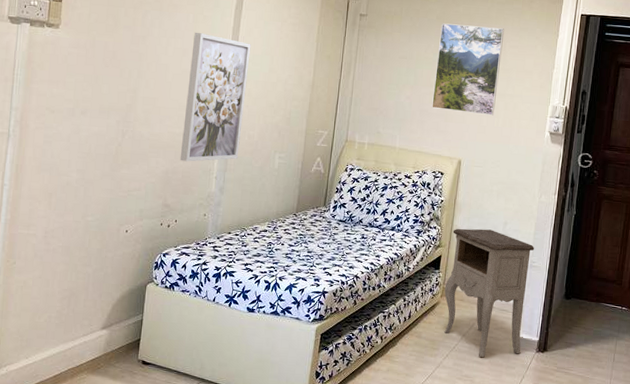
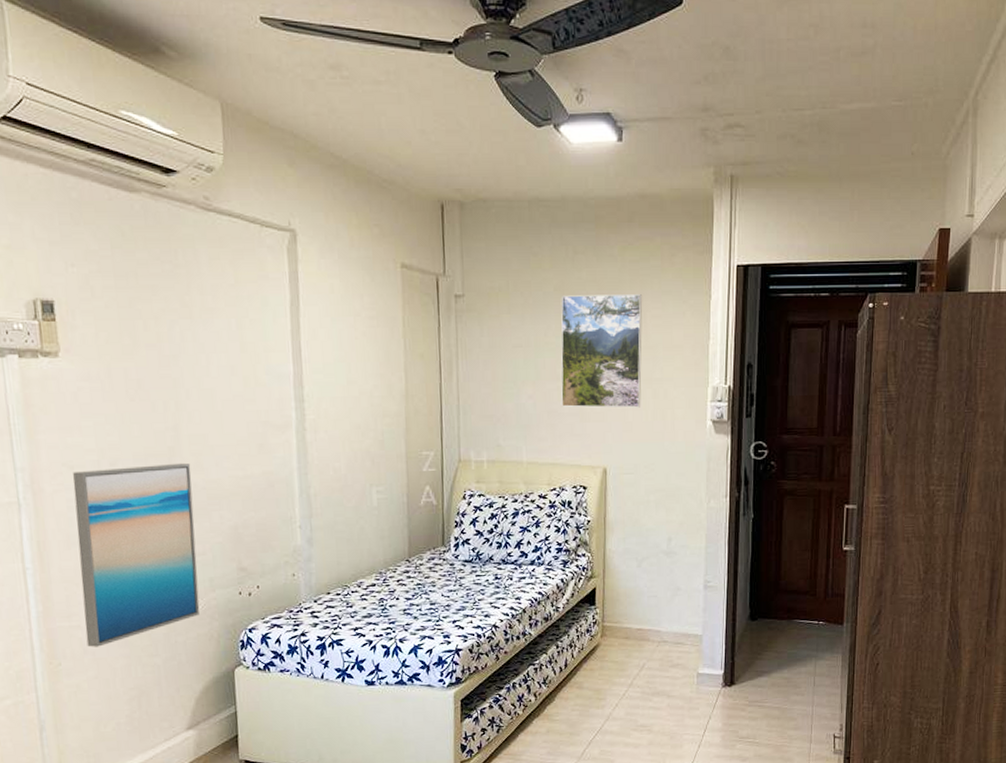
wall art: none [38,115,141,253] -> present [72,462,200,647]
wall art: present [180,32,251,162] -> none [241,342,325,511]
nightstand: present [444,228,534,358] -> none [604,549,707,702]

